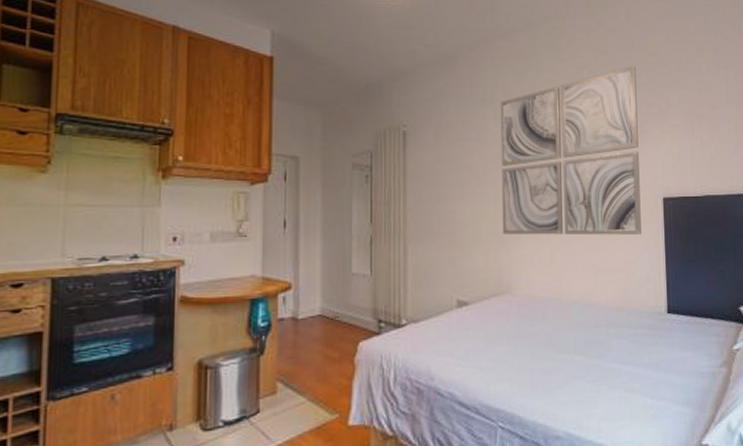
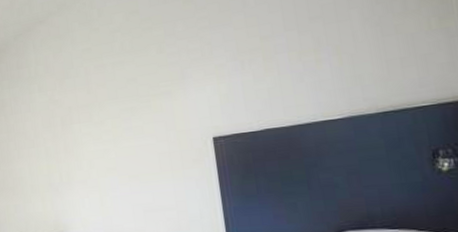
wall art: present [500,65,642,235] -> none [43,17,191,185]

